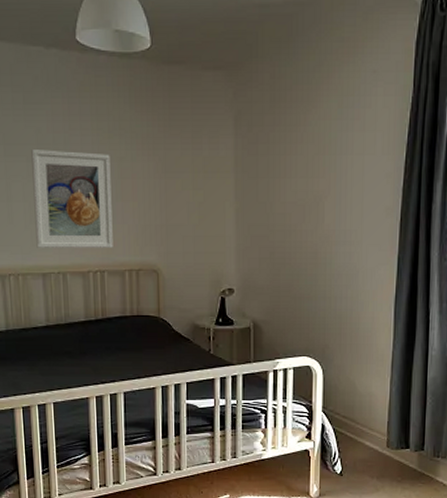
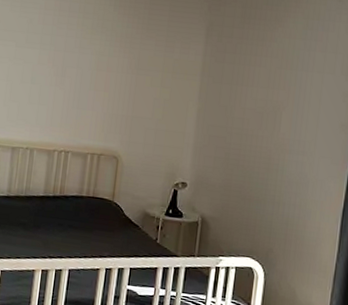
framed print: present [31,150,113,248] -> none [11,37,90,131]

